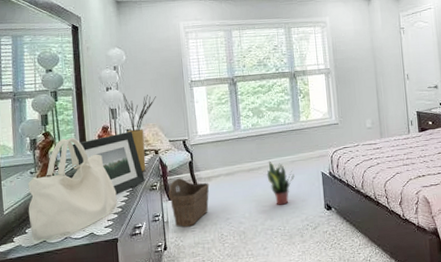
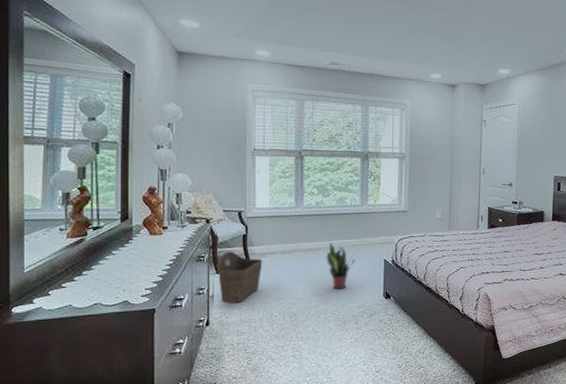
handbag: present [28,137,117,242] -> none [53,195,158,305]
picture frame: present [72,131,145,194] -> none [111,195,192,261]
vase: present [122,93,156,172] -> none [175,154,213,241]

